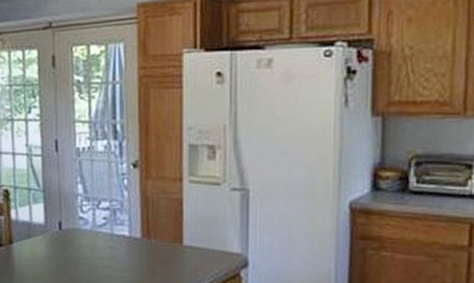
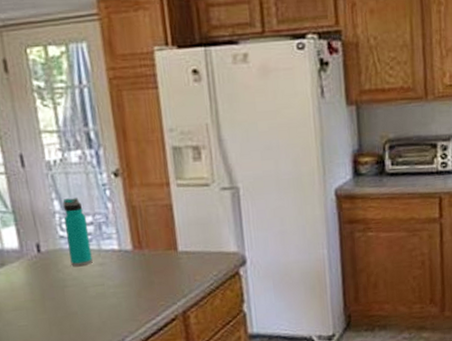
water bottle: none [84,183,105,247] -> present [62,198,93,266]

